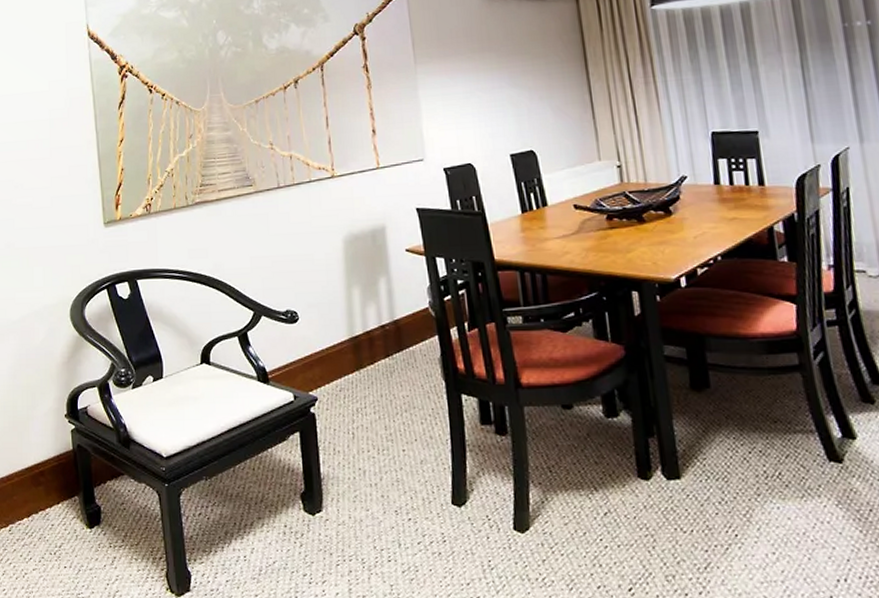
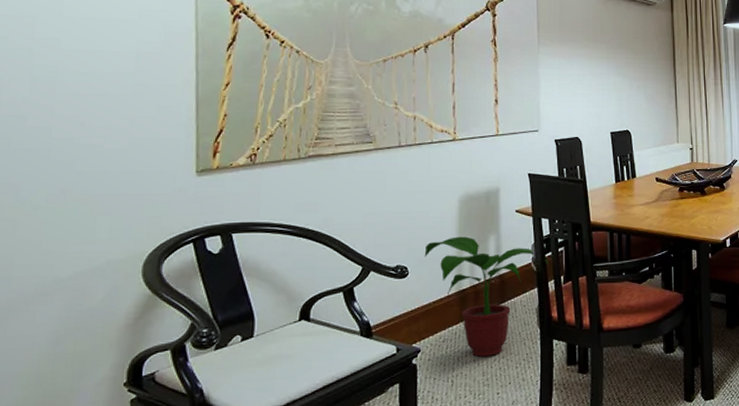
potted plant: none [312,279,448,409] -> present [424,236,548,357]

